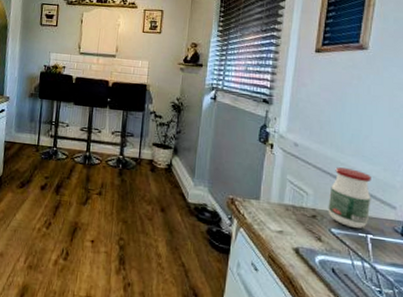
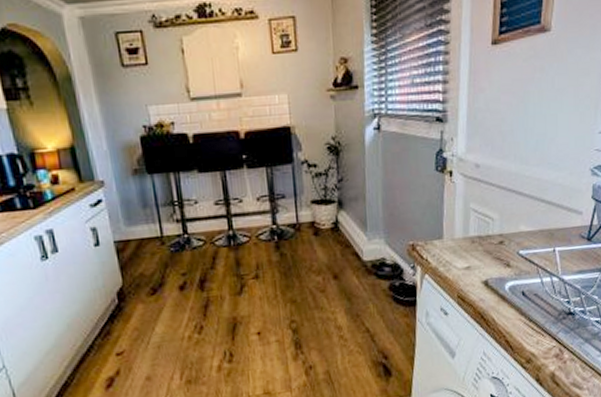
jar: present [328,167,371,229] -> none [515,180,558,245]

